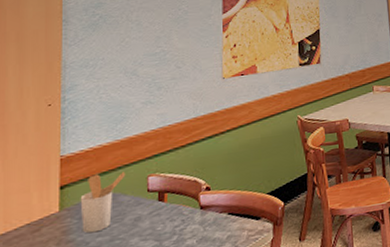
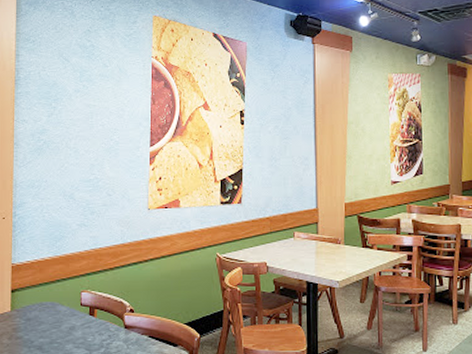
utensil holder: present [80,172,126,234] -> none [27,284,63,334]

